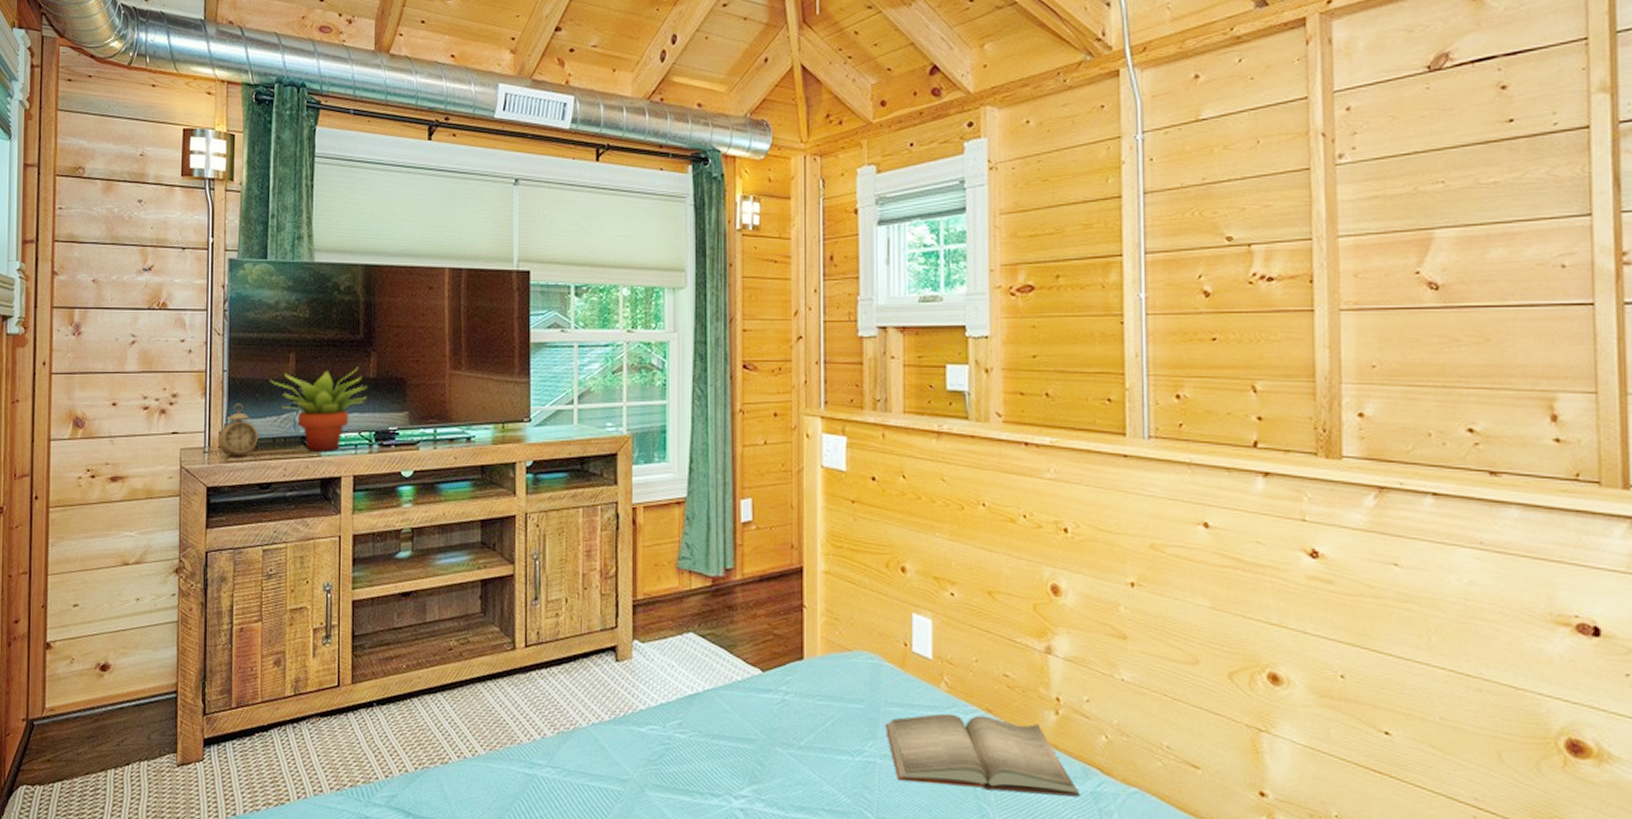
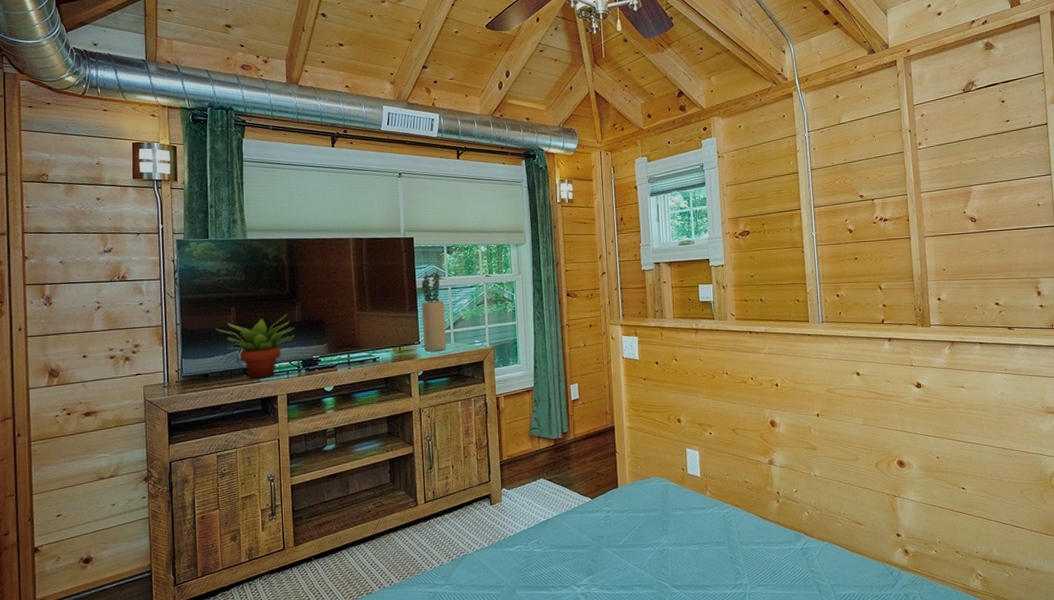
alarm clock: present [217,403,258,460] -> none [174,348,209,391]
vase: none [535,318,568,436] -> present [421,269,446,353]
hardback book: present [884,713,1081,797] -> none [672,509,795,559]

